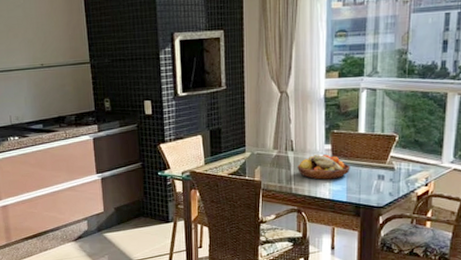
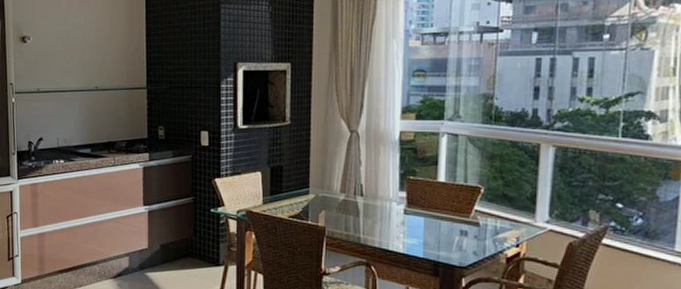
fruit bowl: present [297,154,350,180] -> none [367,201,428,231]

